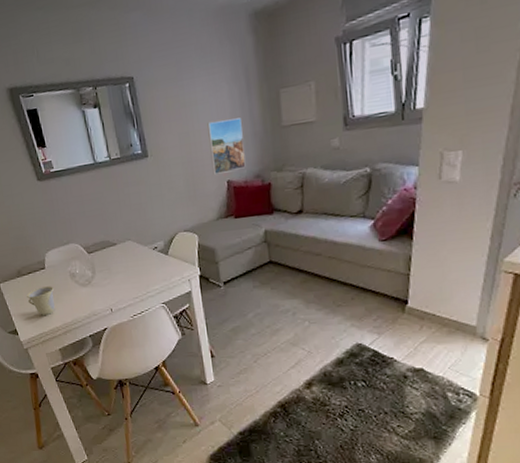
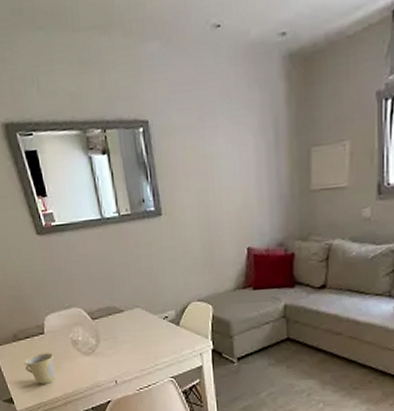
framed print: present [207,118,246,175] -> none [229,177,269,240]

